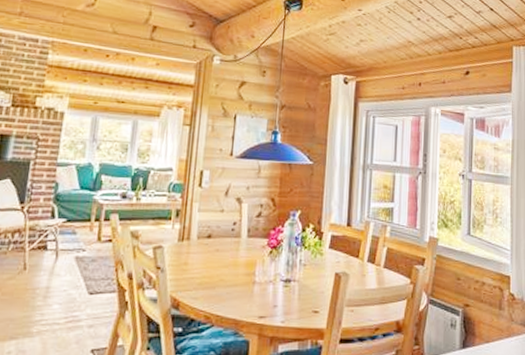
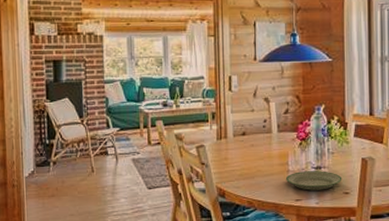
plate: none [251,284,313,307] -> present [286,171,342,191]

